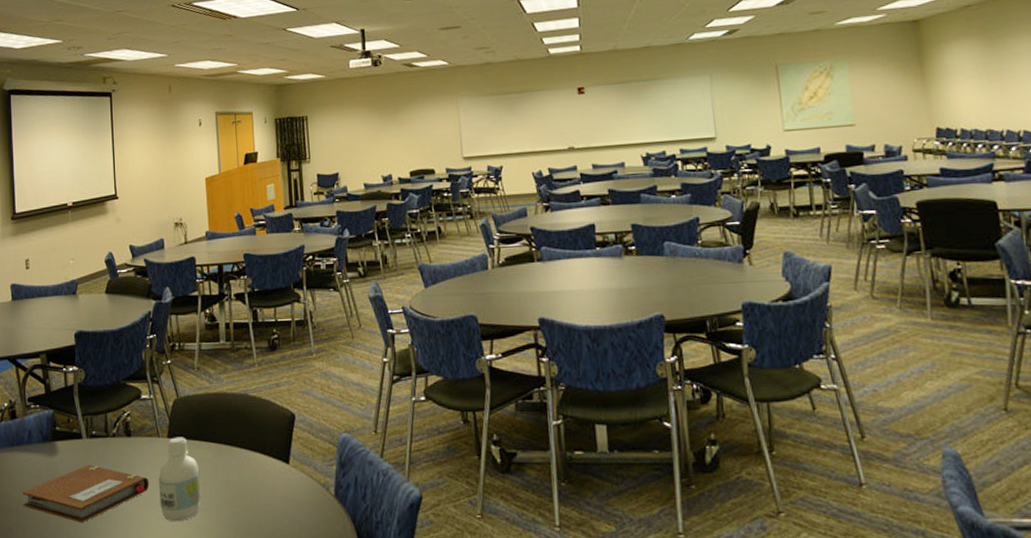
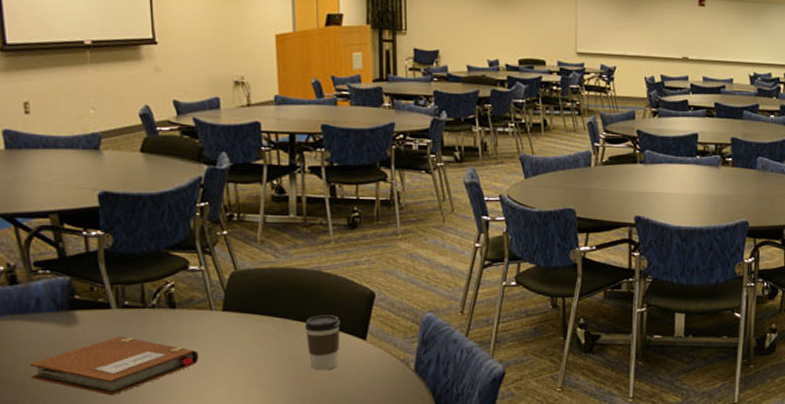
bottle: present [159,437,201,522] -> none [211,310,263,395]
coffee cup: none [236,438,266,497] -> present [305,315,340,371]

